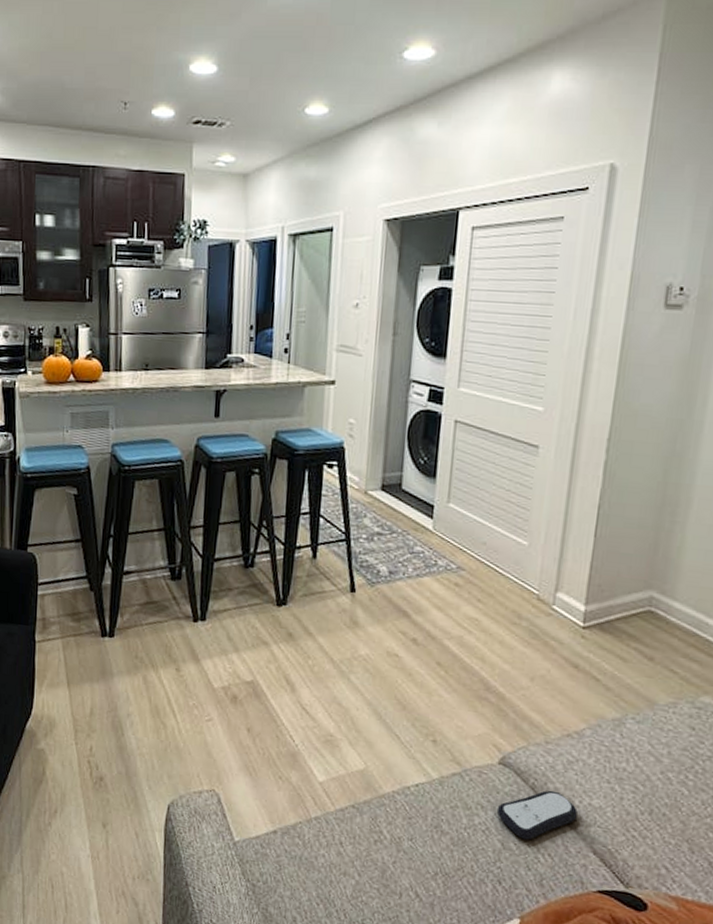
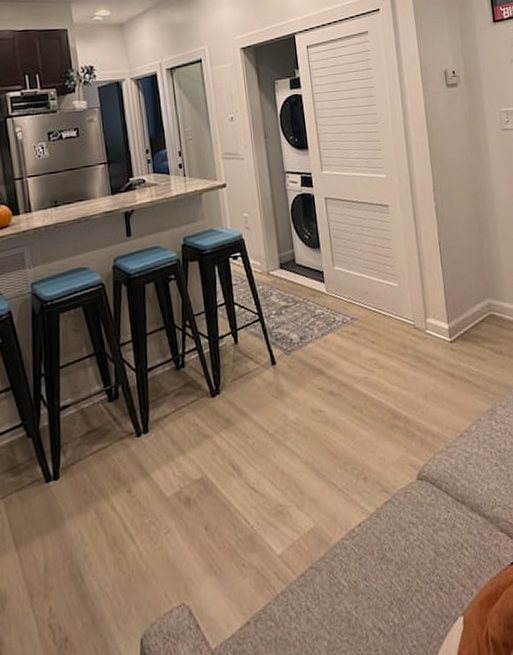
remote control: present [496,790,578,840] -> none [424,487,483,541]

